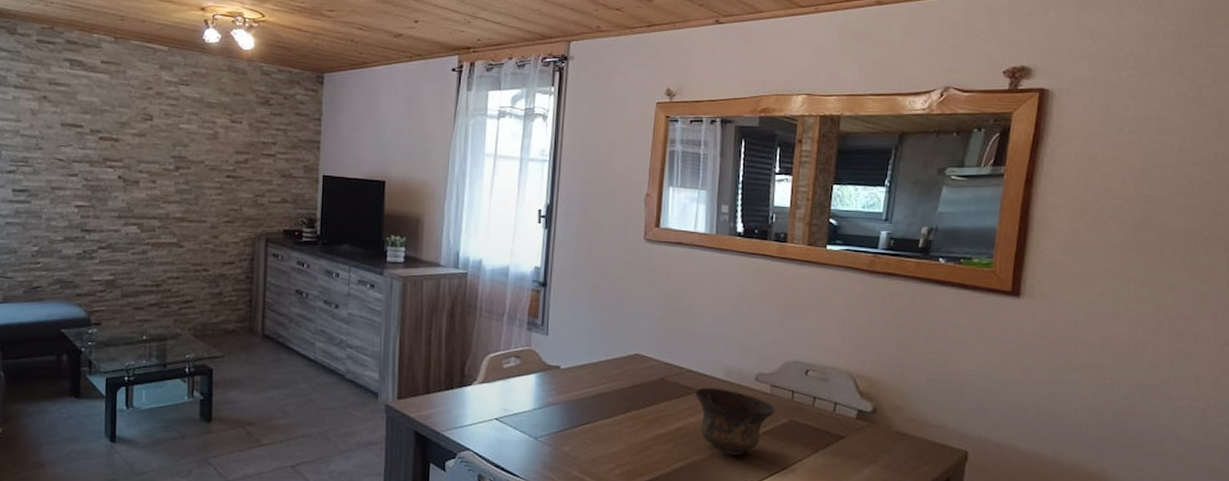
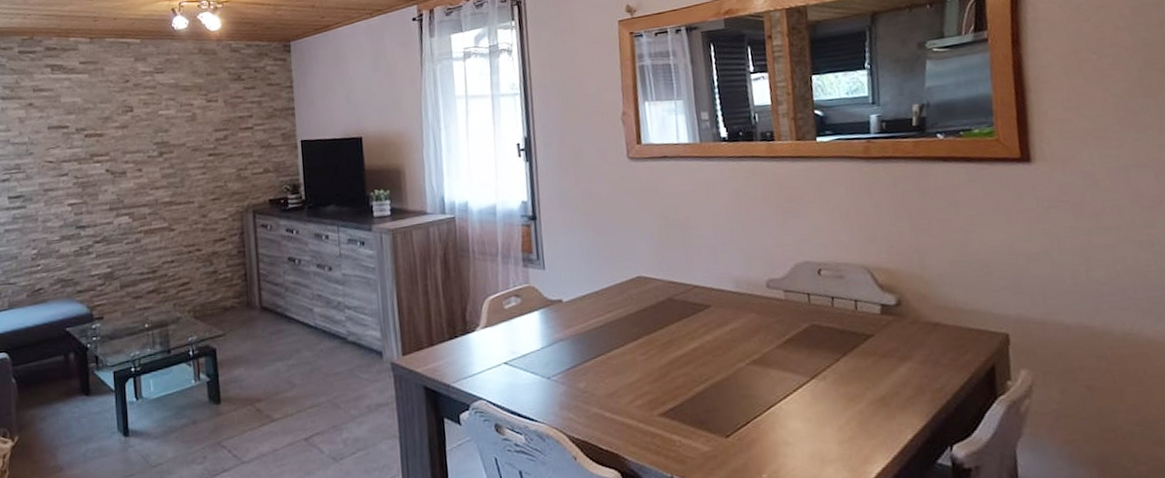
bowl: present [695,387,775,455] -> none [705,300,793,370]

